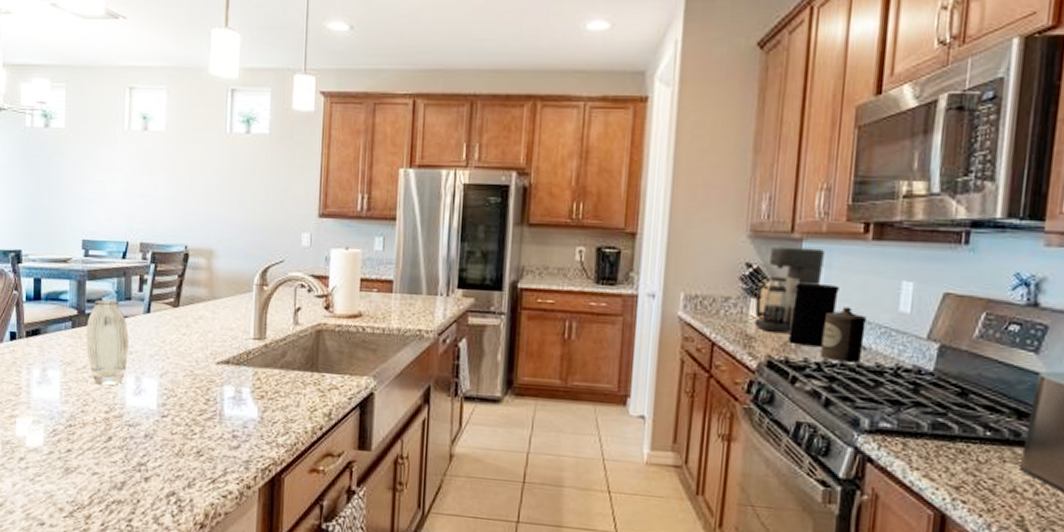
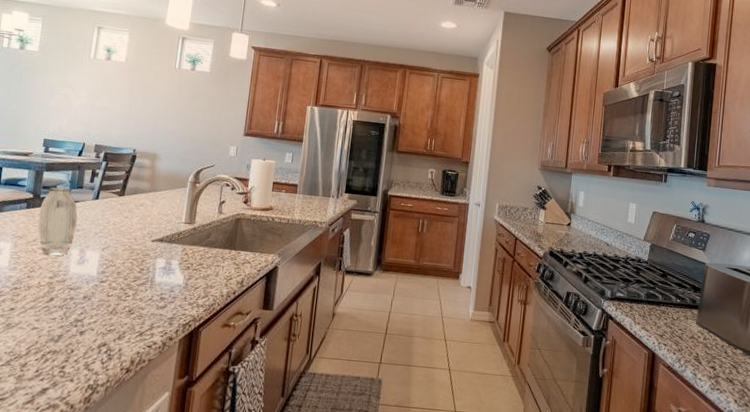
coffee maker: present [754,246,826,333] -> none [542,177,586,233]
canister: present [788,282,839,348] -> none [563,200,594,244]
canister: present [820,307,866,363] -> none [582,217,609,254]

